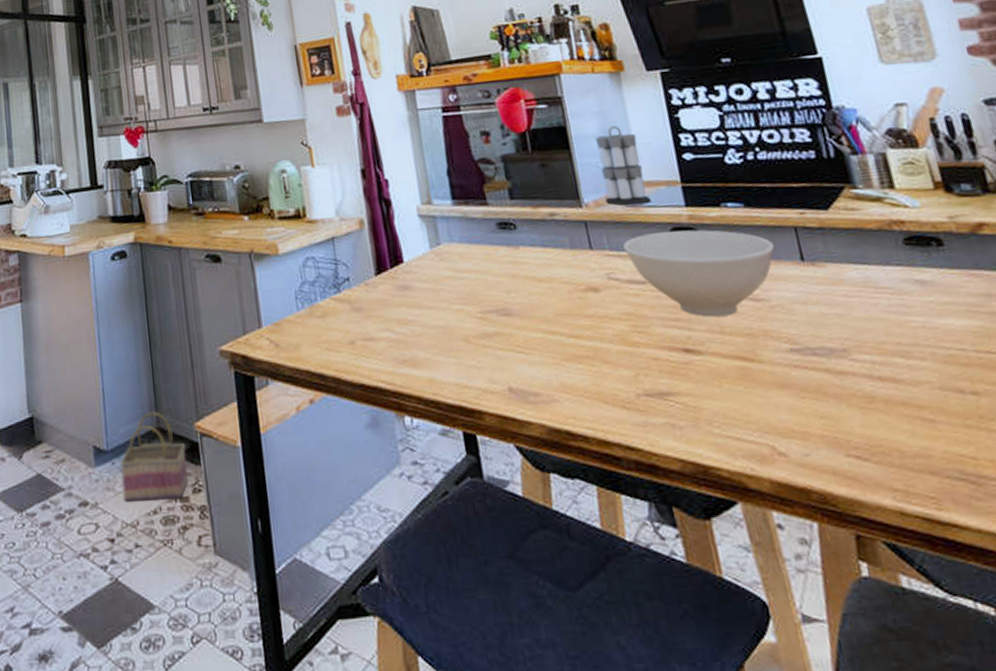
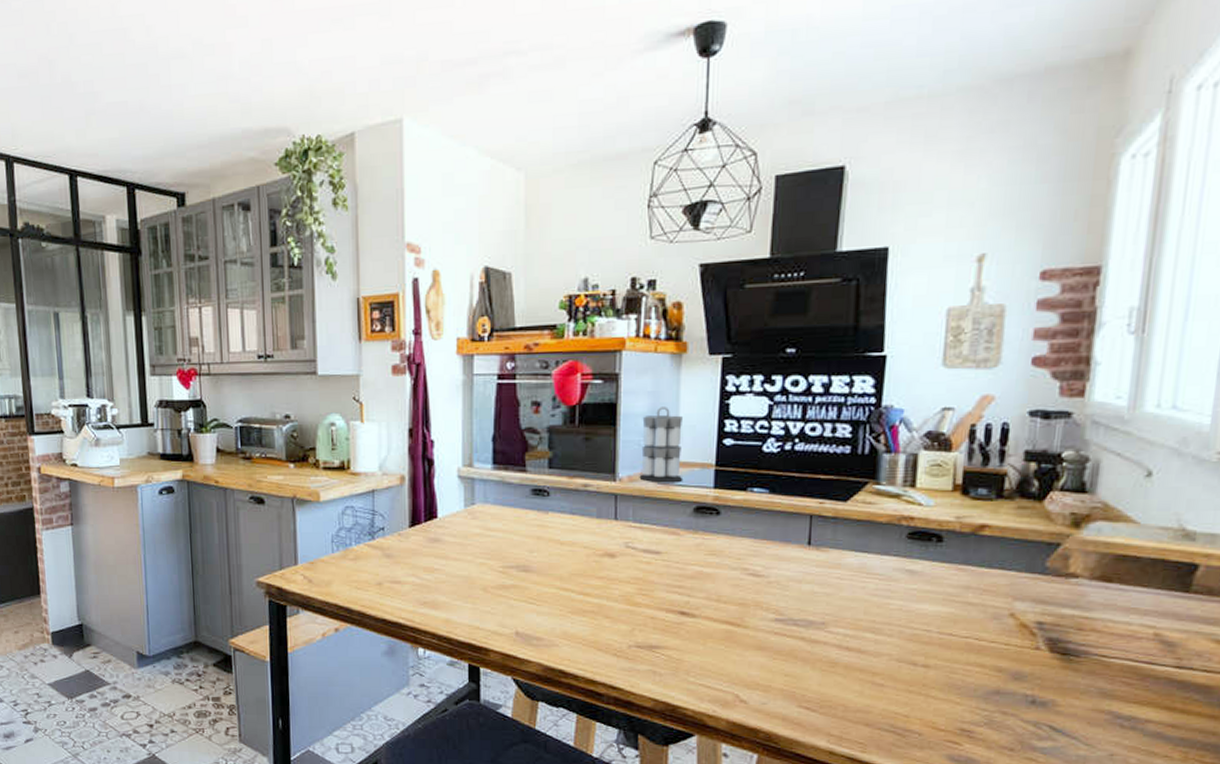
basket: present [120,411,189,502] -> none [161,628,221,698]
bowl: present [622,229,775,317] -> none [646,510,788,587]

